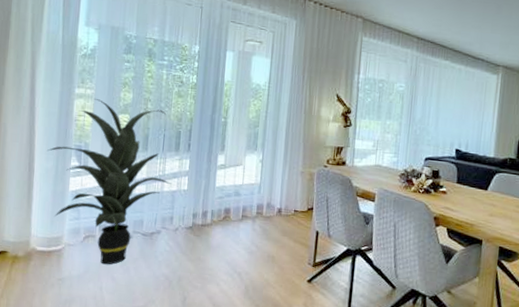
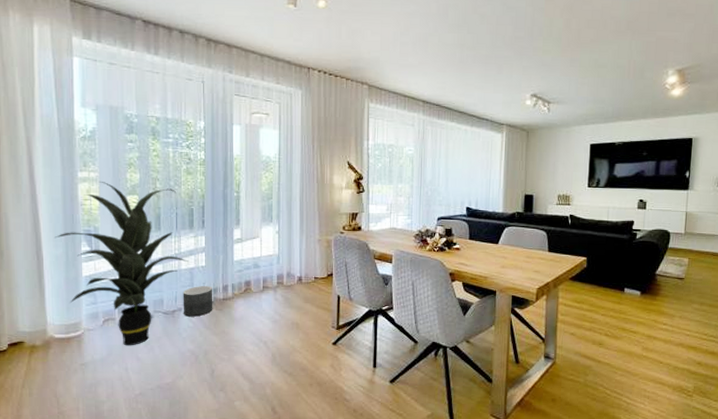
planter: none [162,209,193,241] -> present [183,285,213,317]

